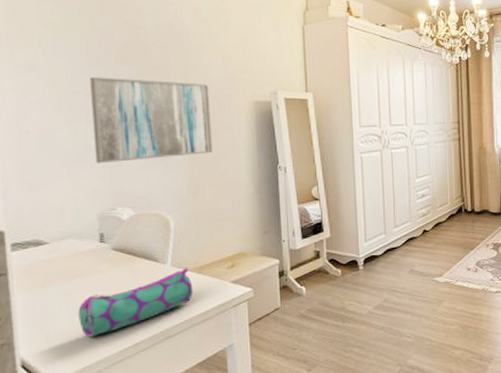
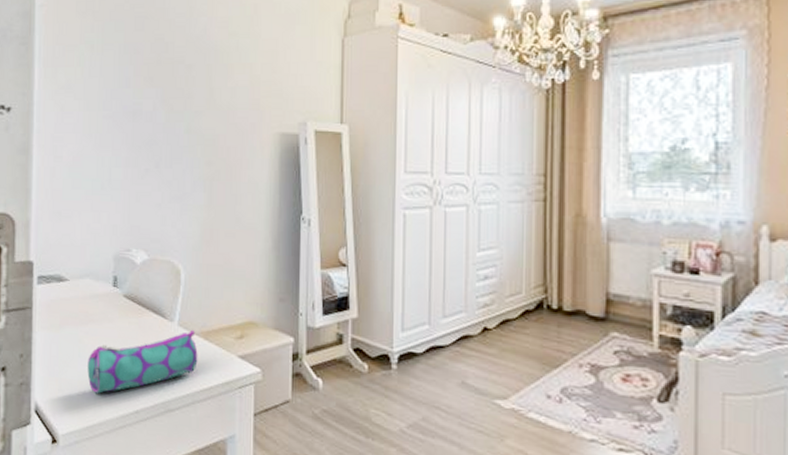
wall art: present [90,77,213,163] -> none [117,100,232,197]

